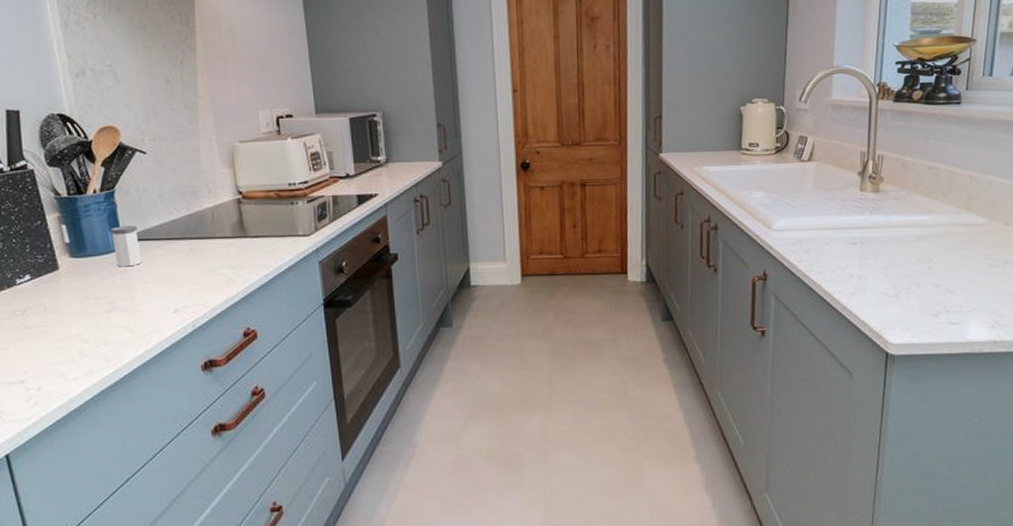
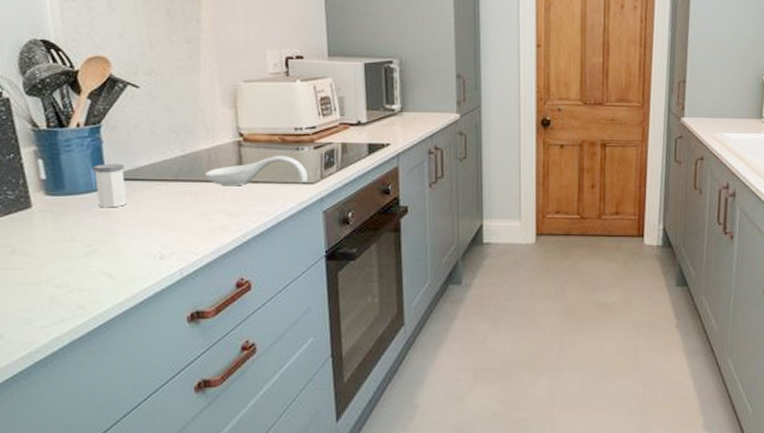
spoon rest: none [210,210,303,242] -> present [205,155,308,186]

